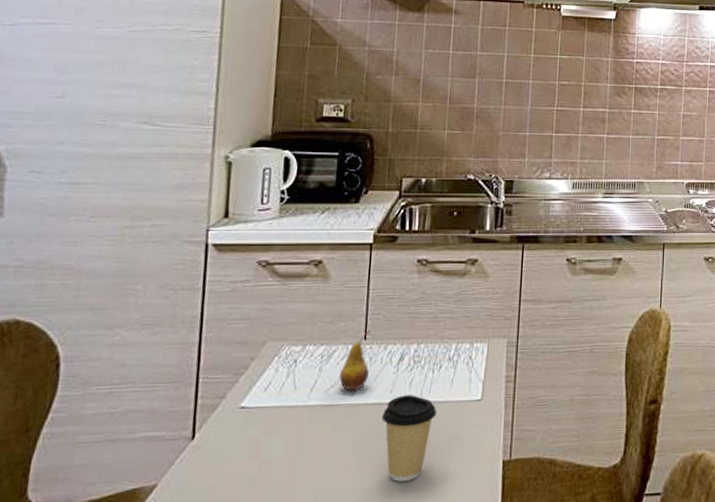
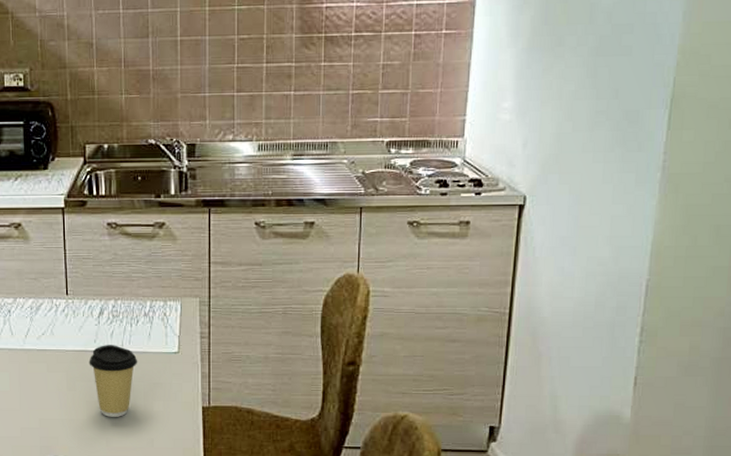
fruit: present [339,330,371,391] -> none [48,287,73,339]

